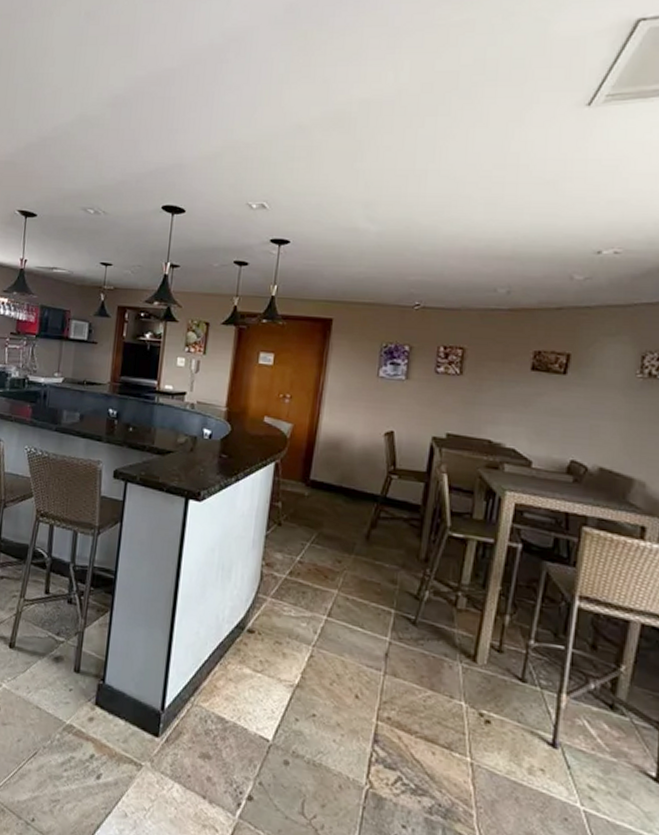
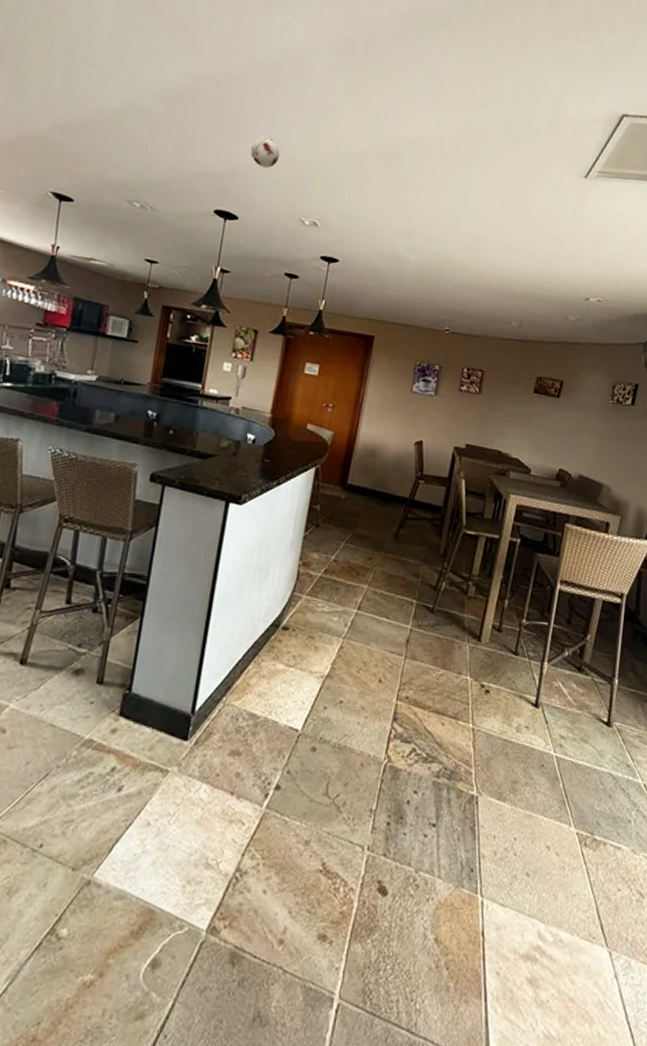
smoke detector: none [195,123,225,156] -> present [251,135,281,168]

